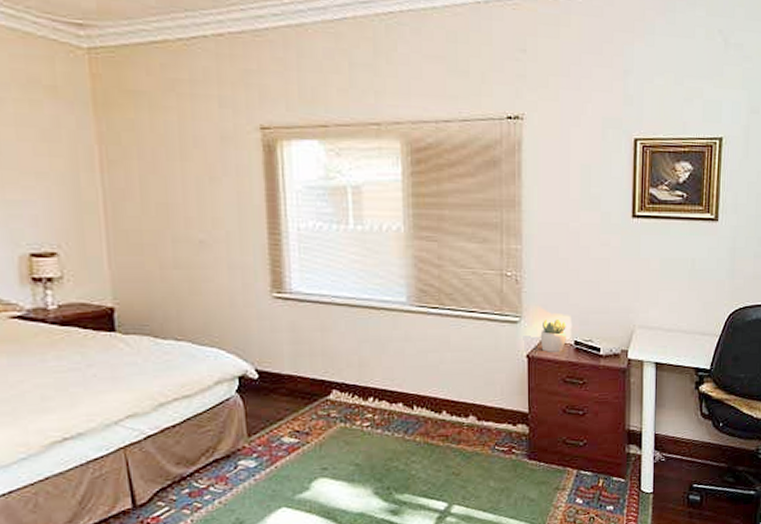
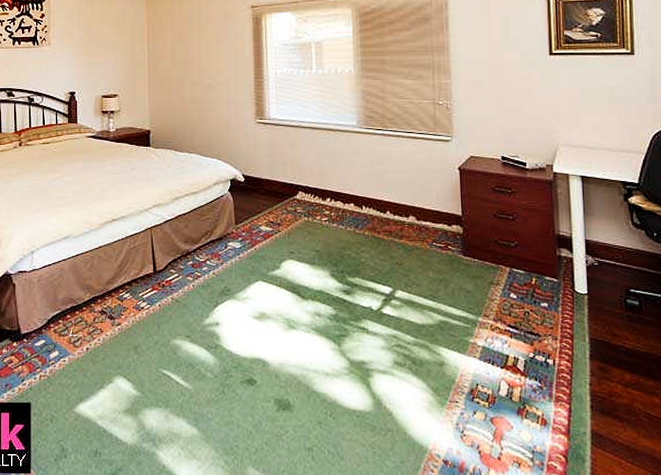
succulent plant: present [540,319,566,354] -> none [470,139,494,167]

